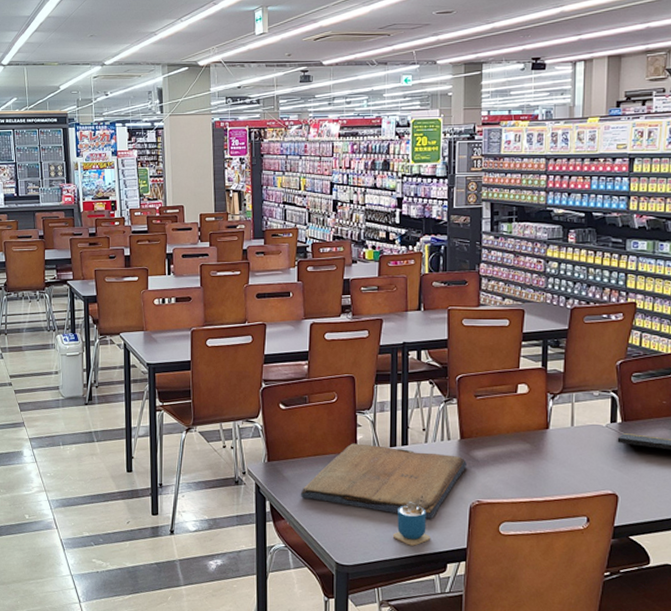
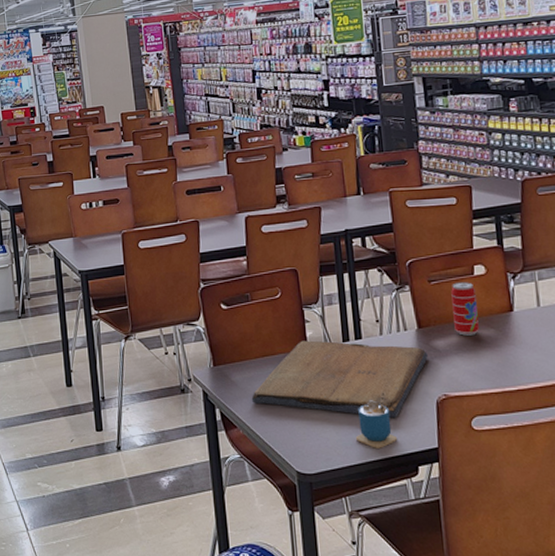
beverage can: none [494,399,517,449] -> present [451,282,479,336]

